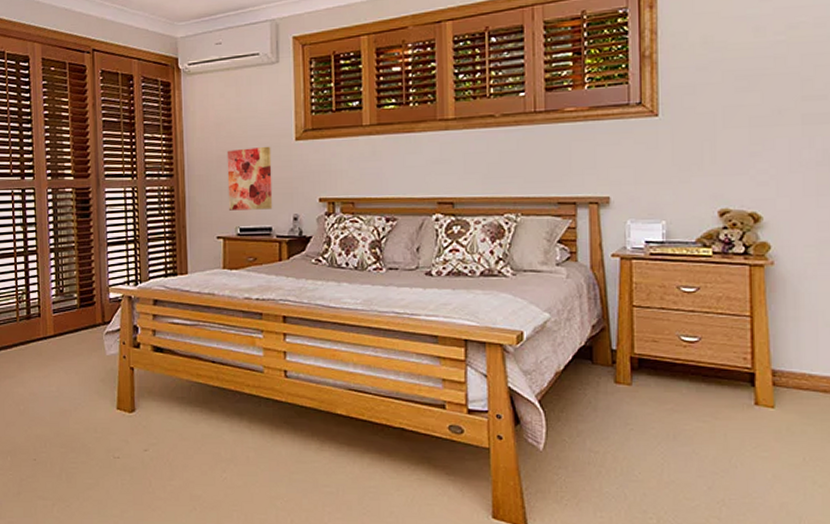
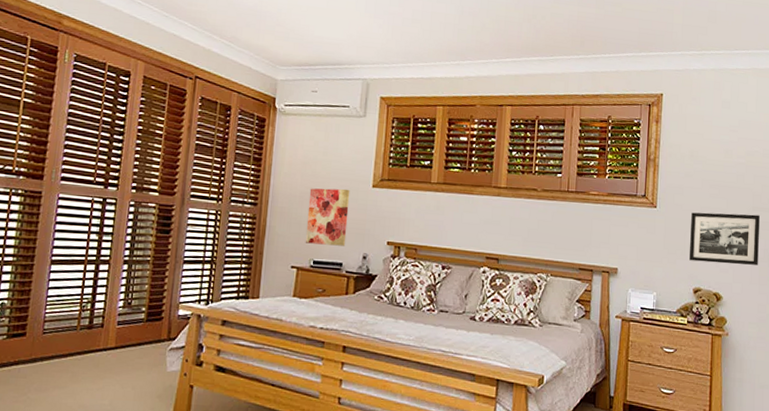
picture frame: none [709,105,814,177] -> present [689,212,760,265]

